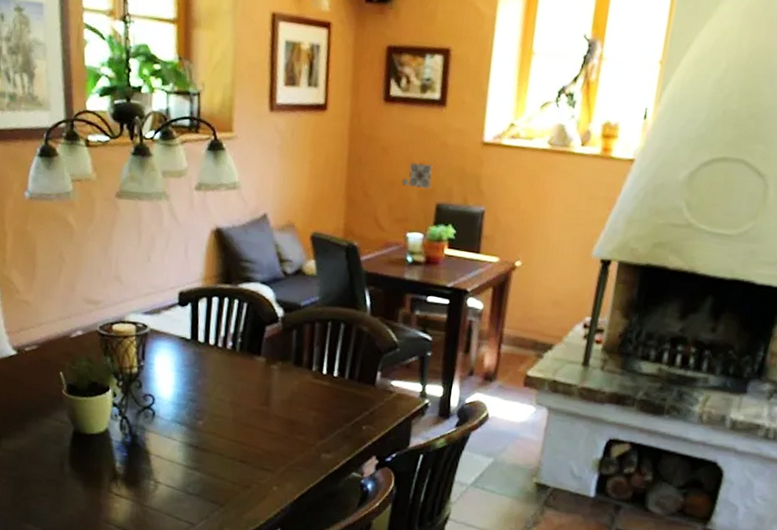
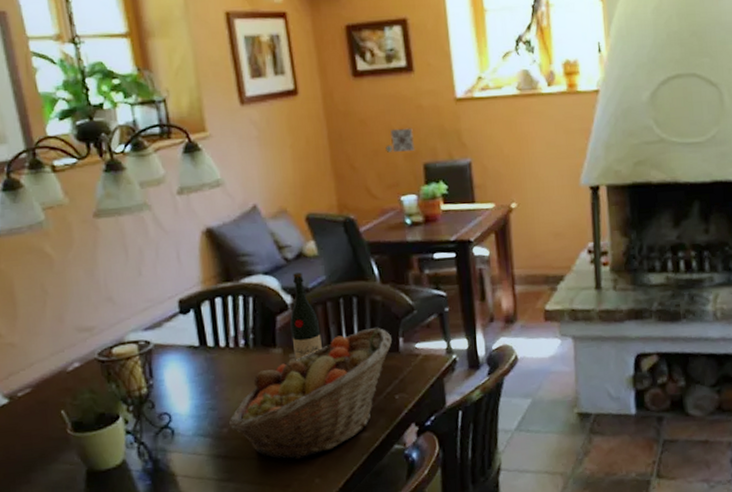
fruit basket: none [204,356,370,466] -> present [228,327,392,460]
wine bottle: none [275,287,305,373] -> present [290,271,322,361]

